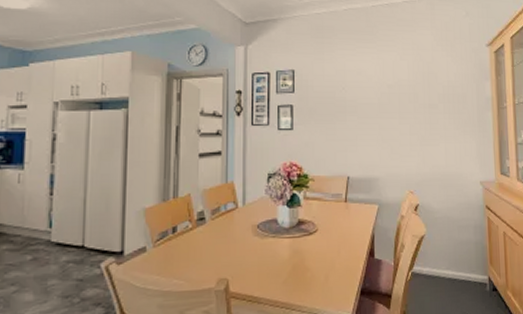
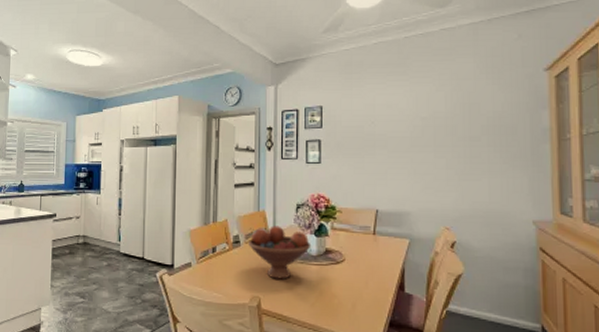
fruit bowl: none [215,198,284,257] -> present [249,226,311,279]

